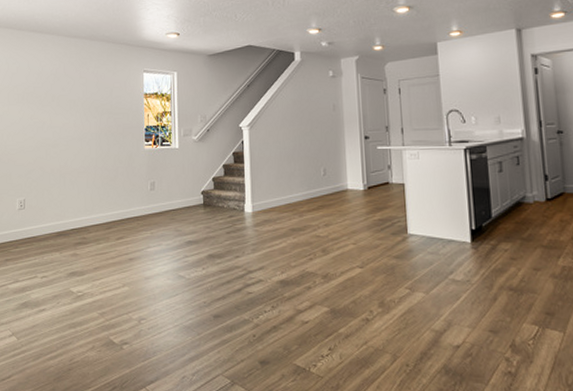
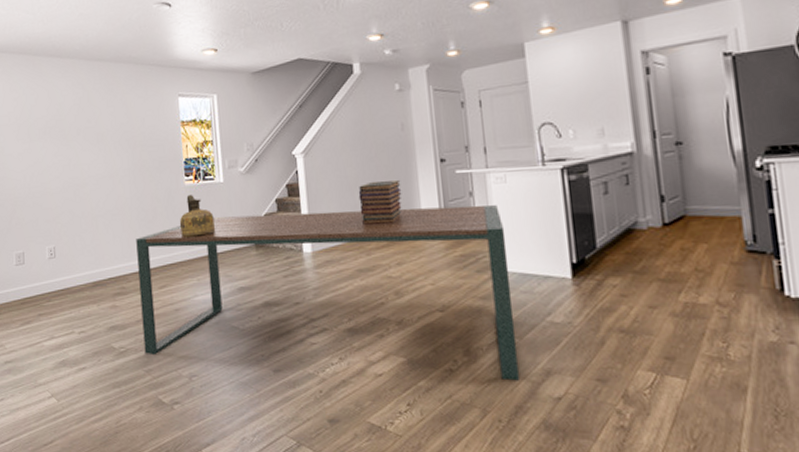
dining table: none [98,177,425,330] -> present [136,205,519,381]
ceramic jug: none [138,157,169,195] -> present [179,194,215,237]
book stack: none [294,152,331,191] -> present [358,180,402,225]

